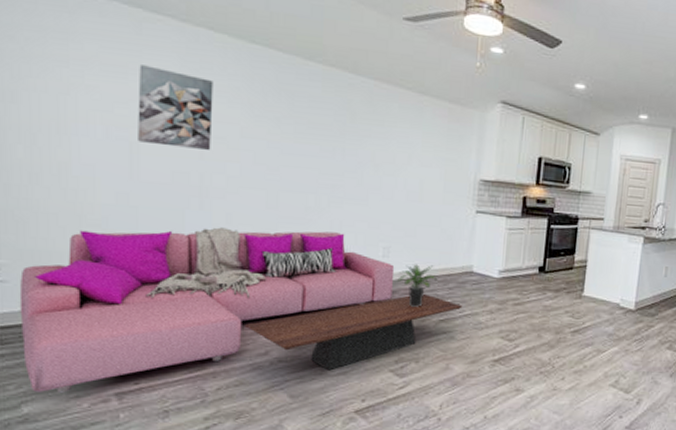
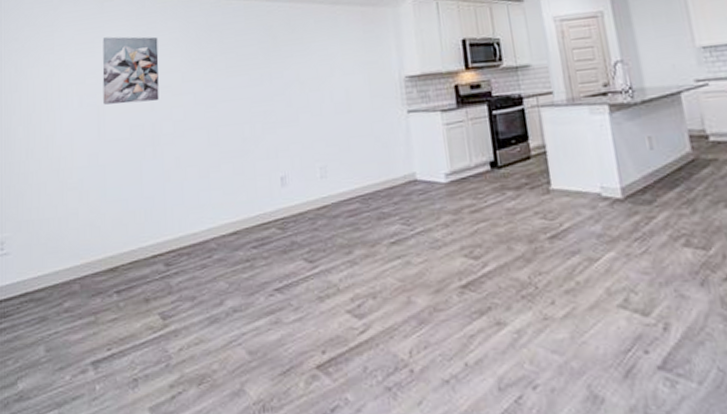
sofa: present [19,227,395,393] -> none [18,159,336,366]
coffee table: present [245,293,463,371] -> none [200,213,413,318]
potted plant: present [397,264,438,308] -> none [339,179,381,232]

